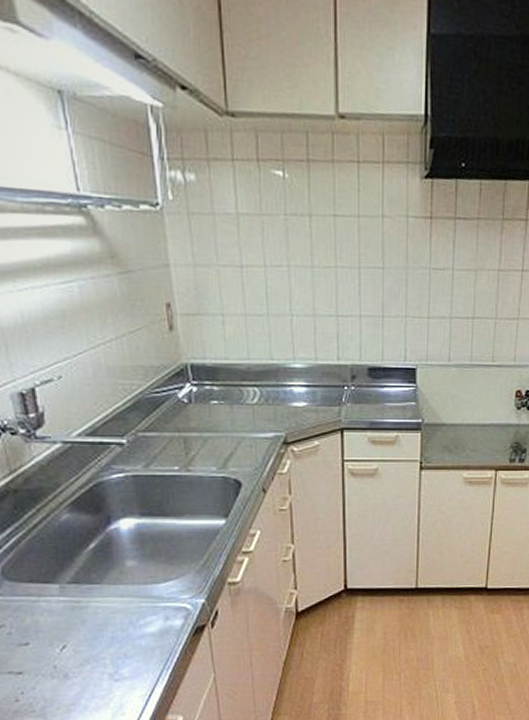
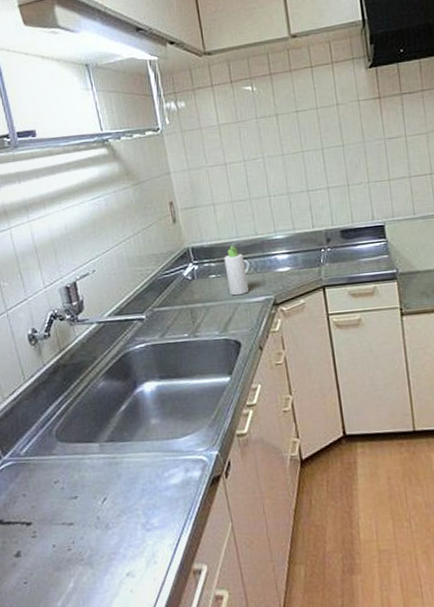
bottle: none [230,366,256,428] -> present [224,243,249,296]

